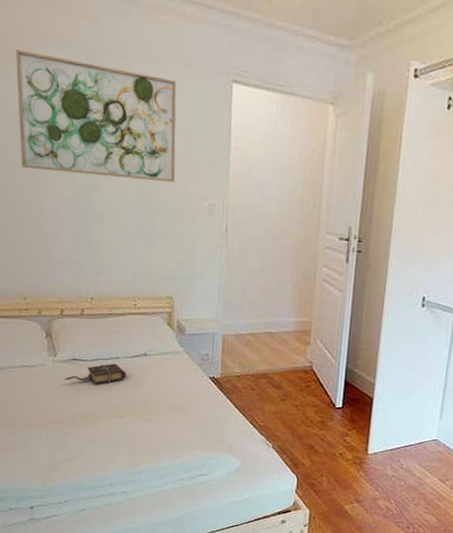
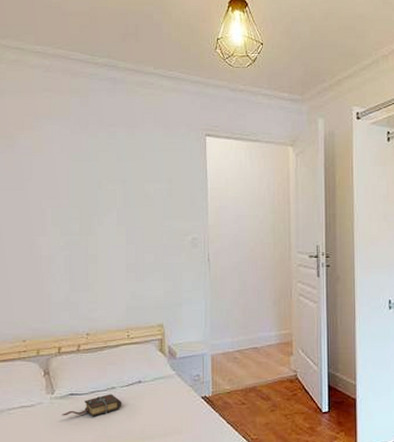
wall art: present [16,49,177,183] -> none [18,126,161,224]

